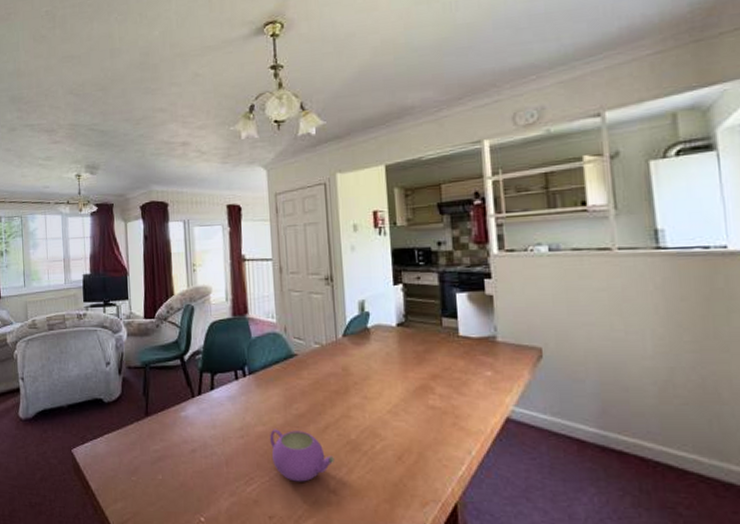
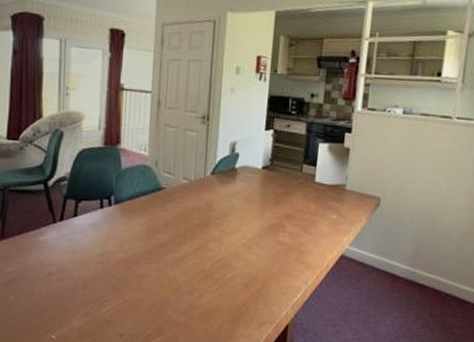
teapot: present [270,429,334,482] -> none [129,256,188,305]

